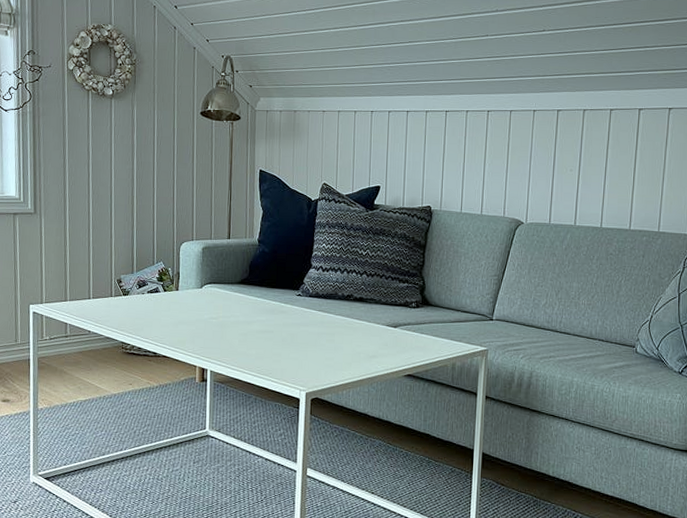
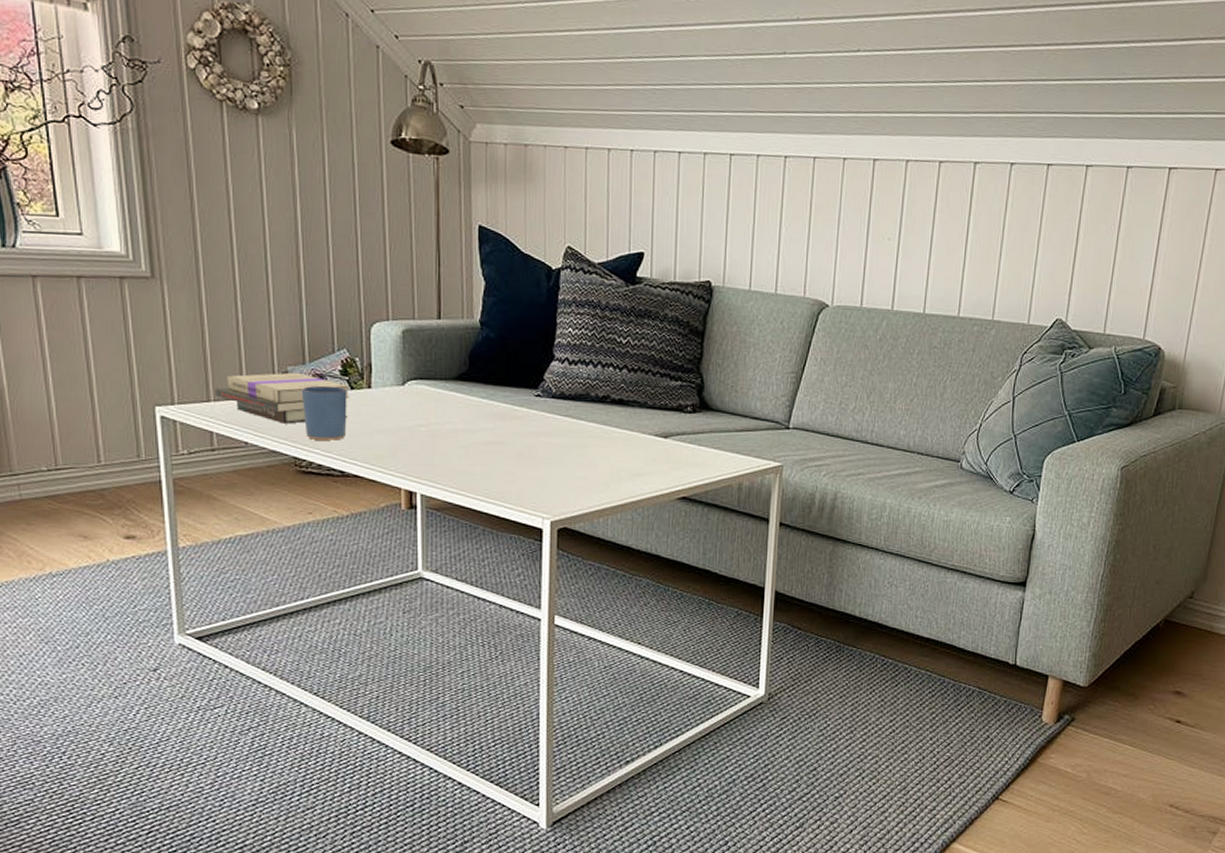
books: none [70,279,163,317] -> present [215,372,350,424]
mug: none [129,289,162,330] -> present [301,385,347,440]

